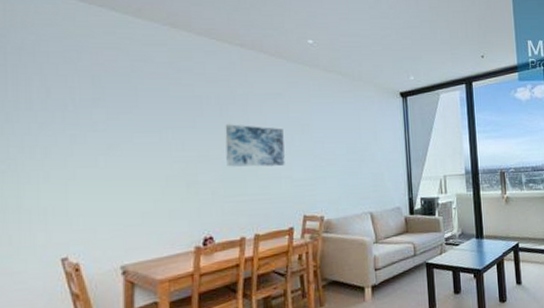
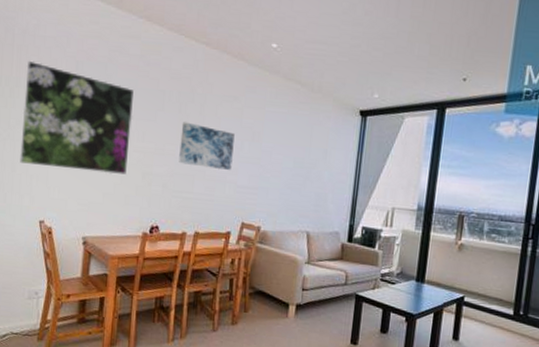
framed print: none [26,79,168,196] -> present [20,60,134,175]

